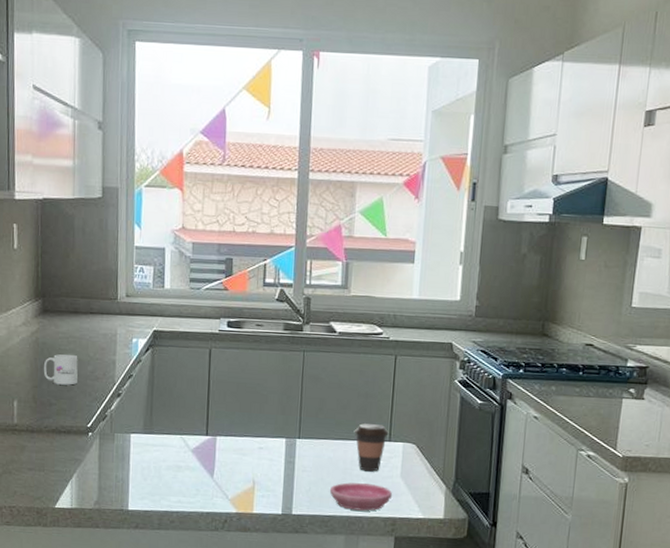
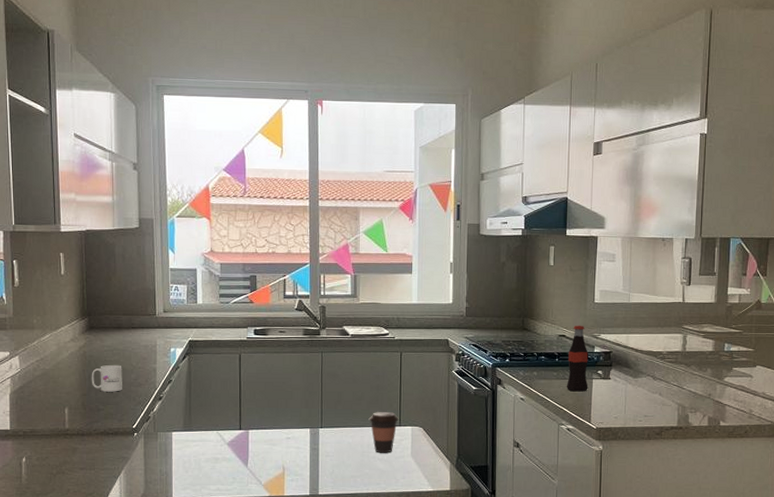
saucer: present [329,482,392,511] -> none [350,464,404,488]
bottle: none [589,333,620,413] -> present [566,325,588,392]

